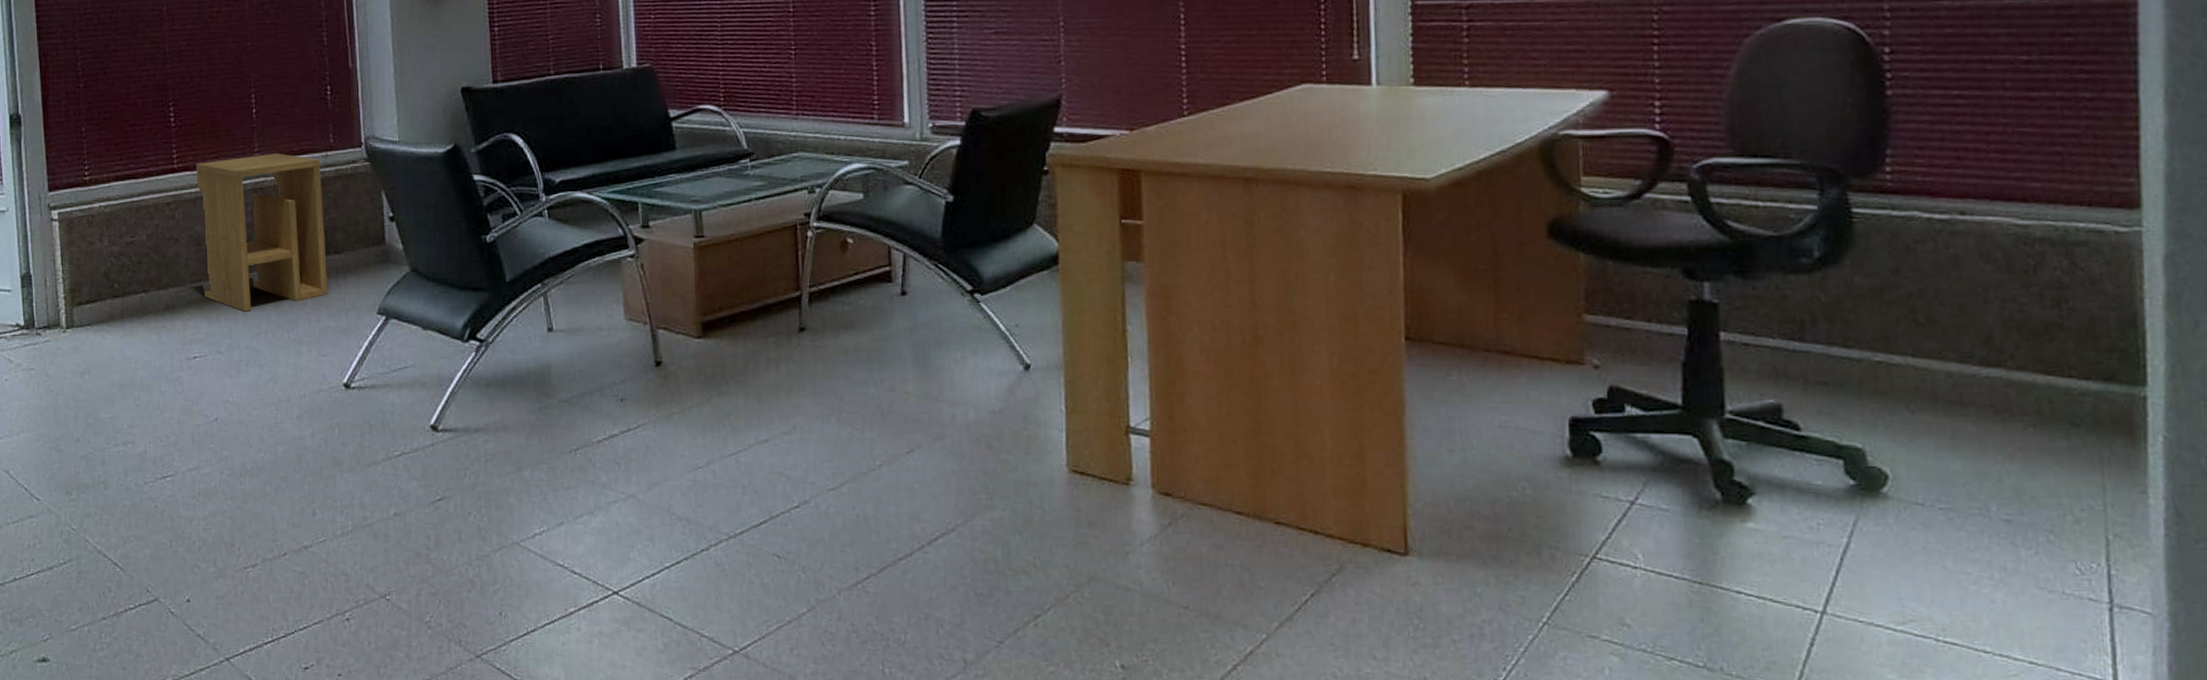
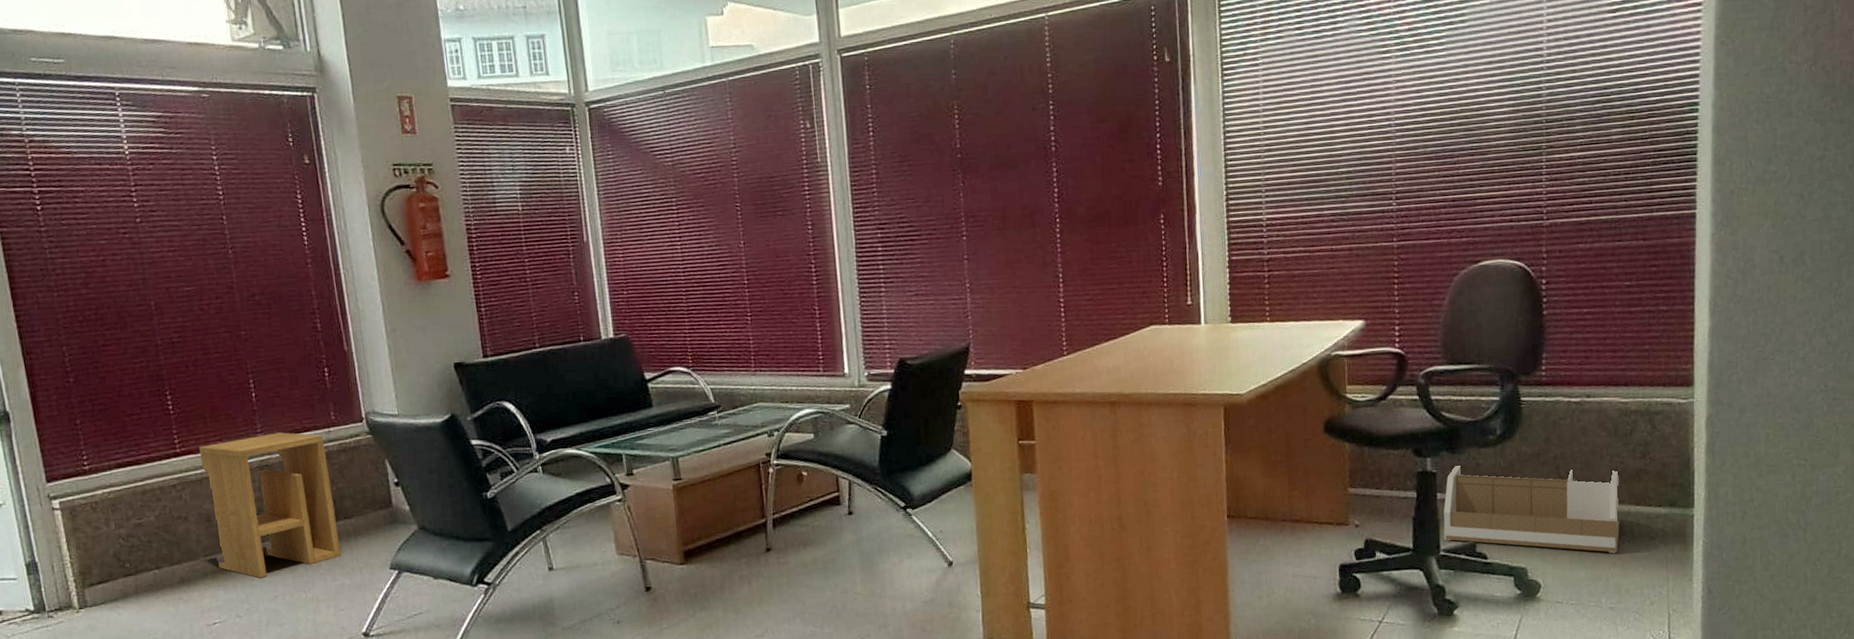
storage bin: none [1729,296,2019,441] -> present [1443,466,1620,554]

